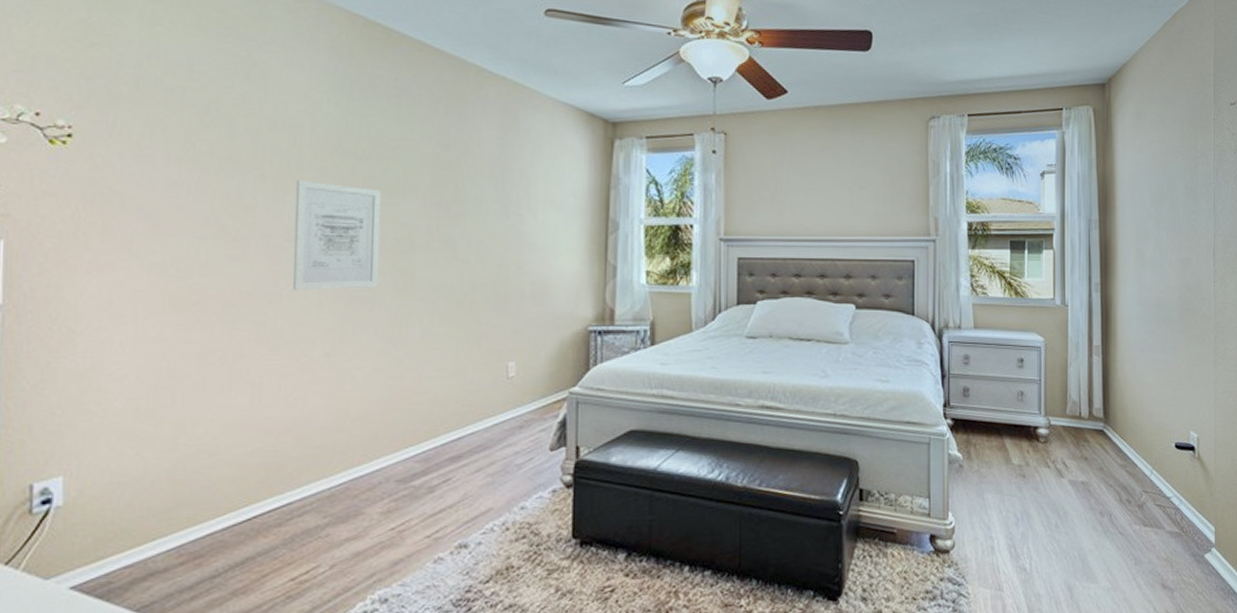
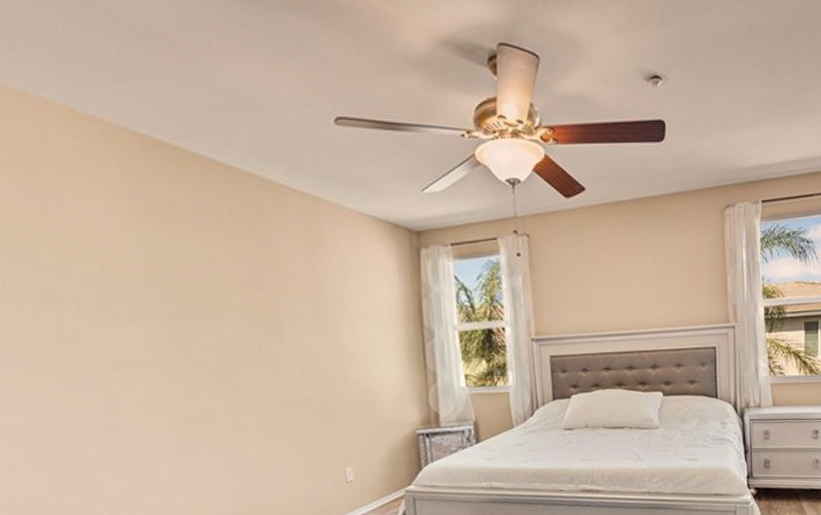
wall art: present [293,180,382,291] -> none [113,309,212,417]

